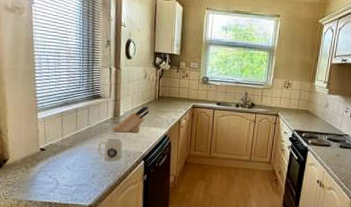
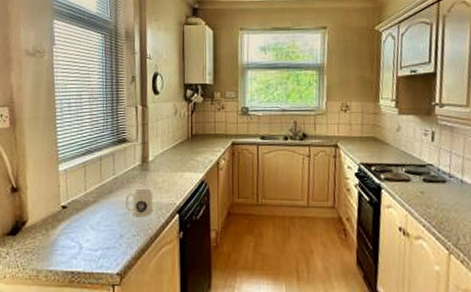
knife block: present [112,106,149,133] -> none [141,147,182,181]

